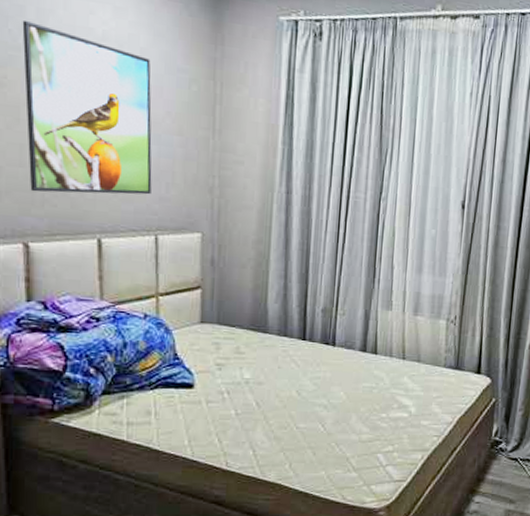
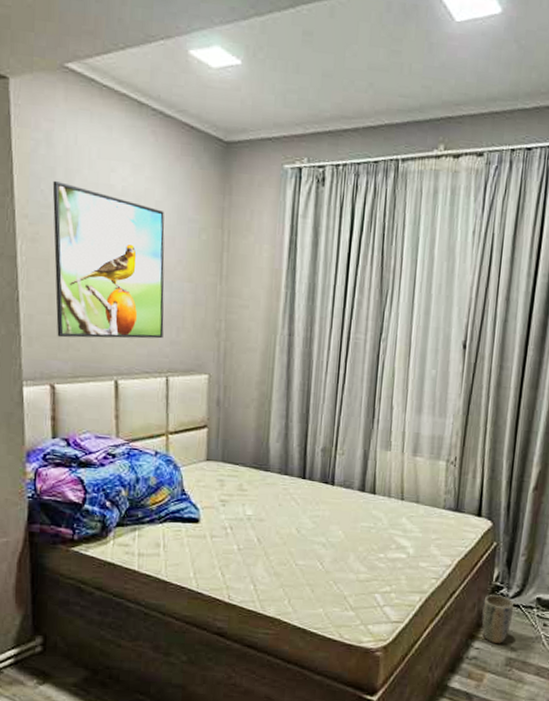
plant pot: none [481,449,512,496] -> present [481,594,513,643]

